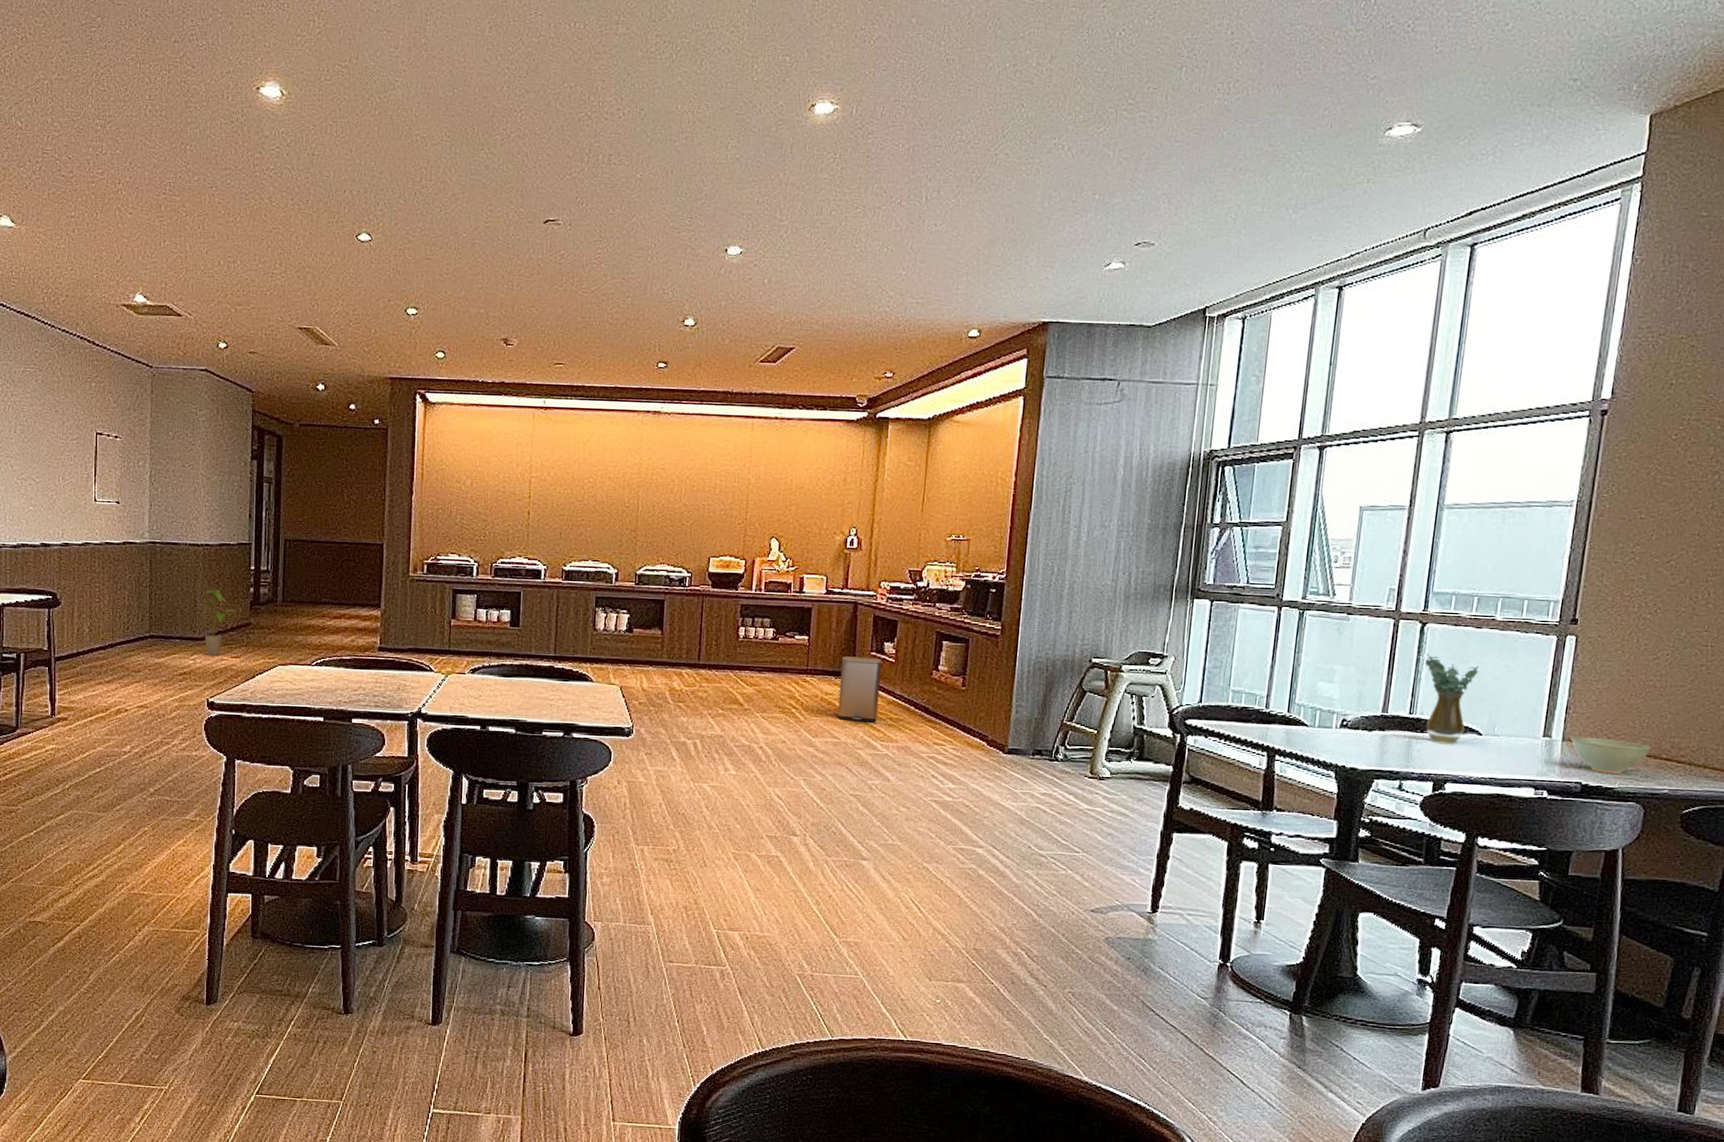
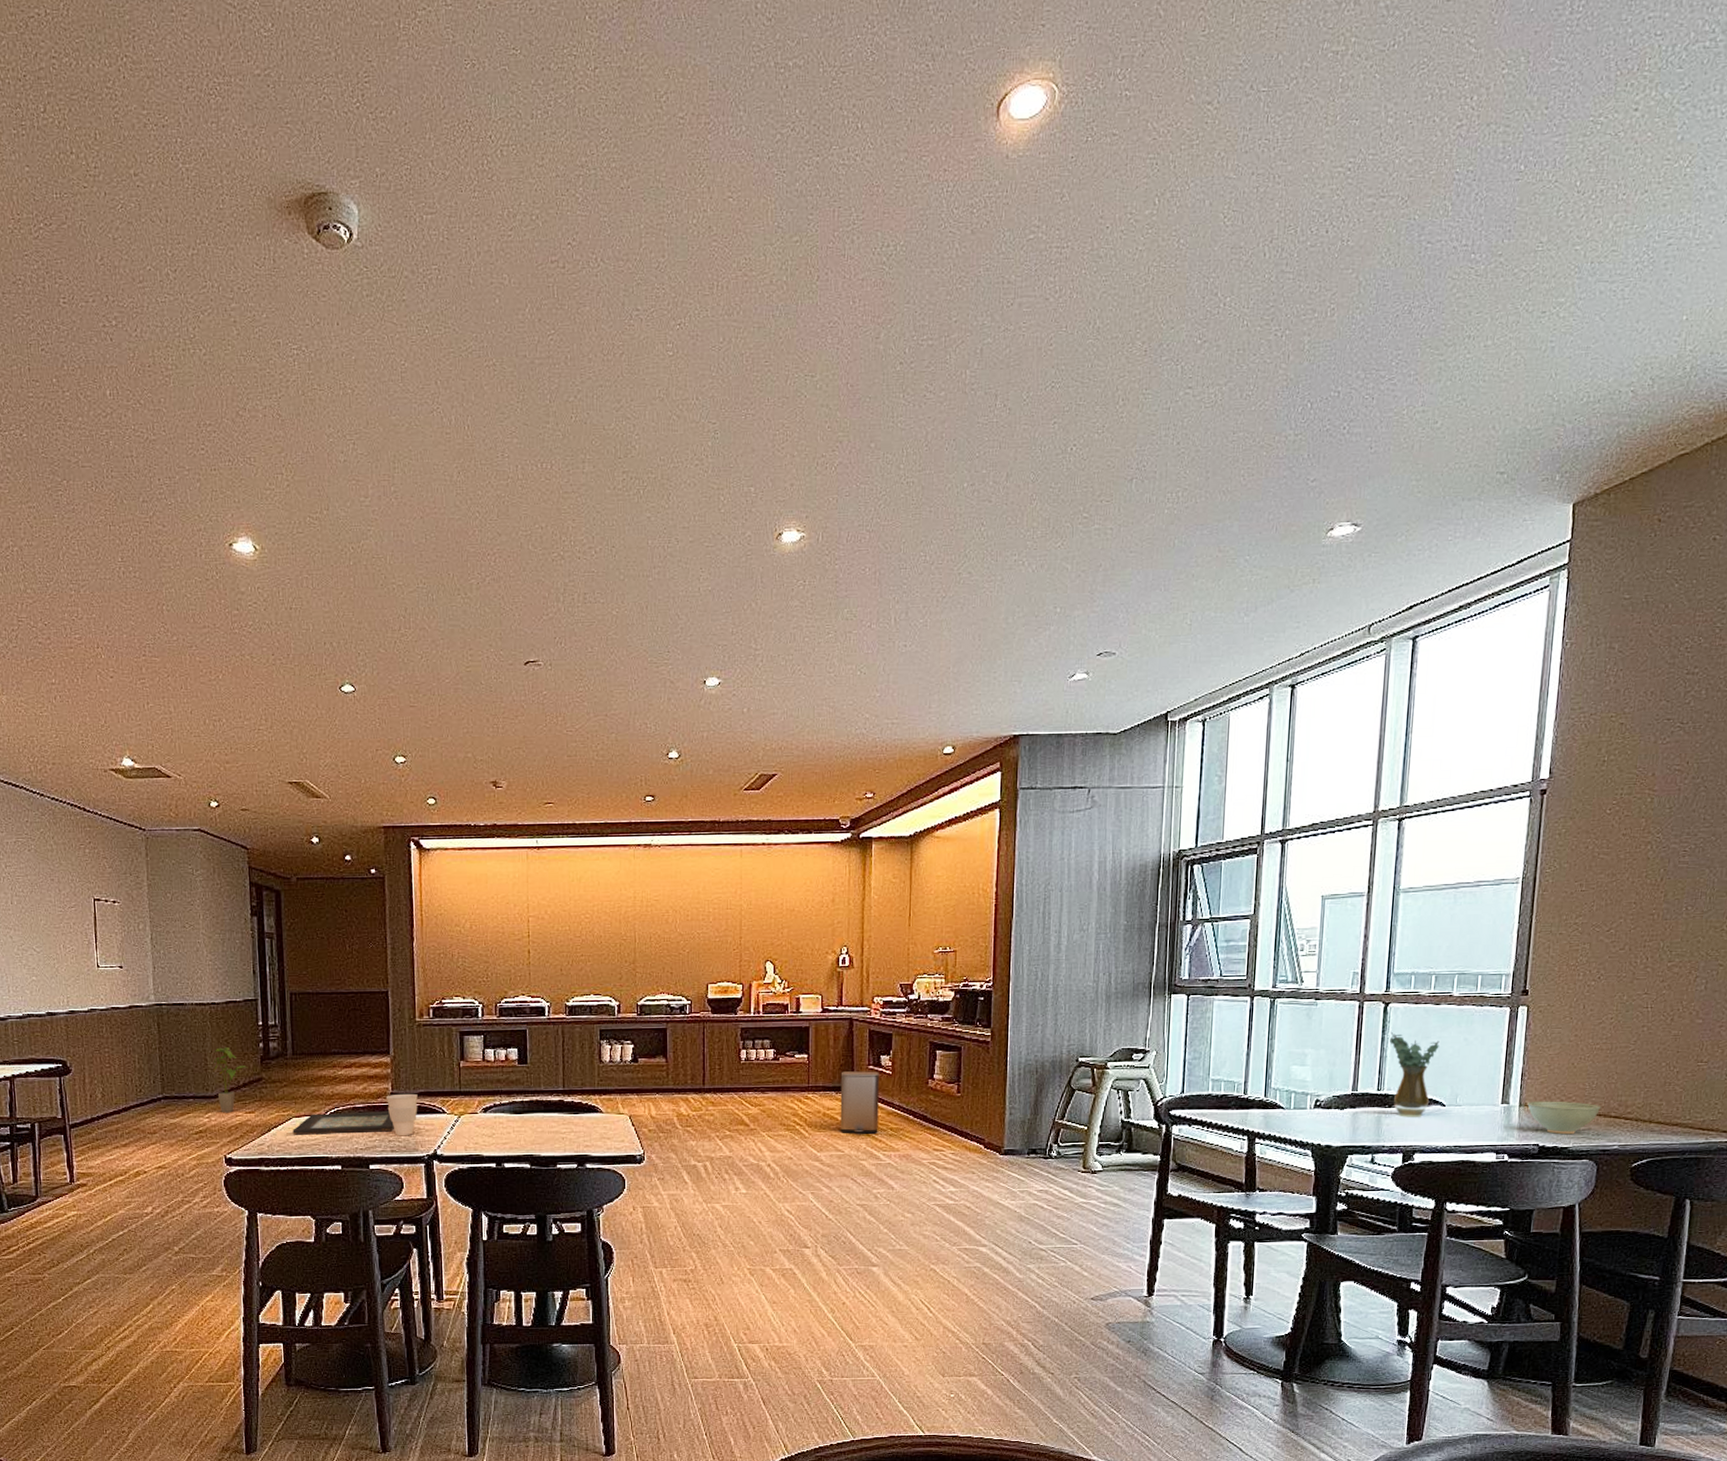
tray: none [277,663,380,686] -> present [292,1111,394,1135]
cup: none [373,648,406,692] -> present [385,1093,418,1136]

